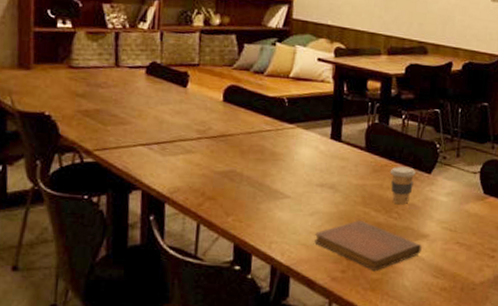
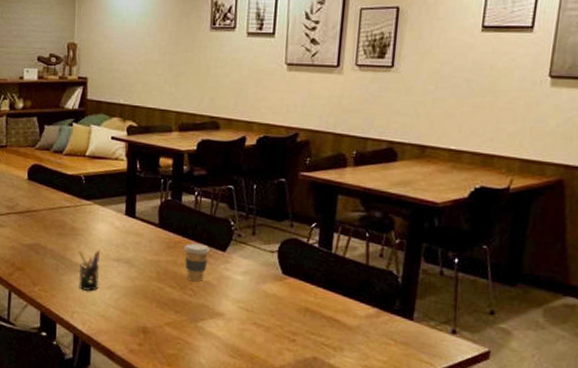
pen holder: none [278,176,302,219] -> present [78,250,100,291]
notebook: present [314,221,422,270] -> none [112,296,218,346]

